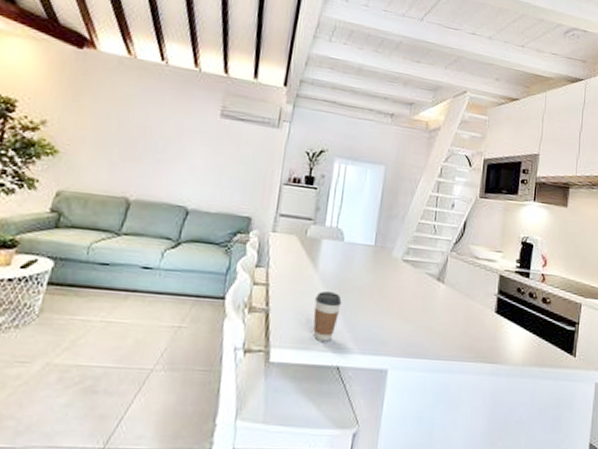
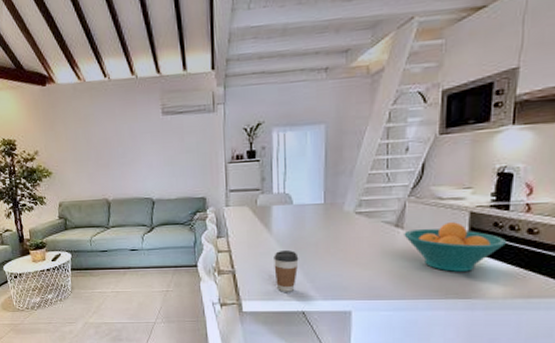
fruit bowl: none [444,282,526,335] -> present [404,222,506,272]

